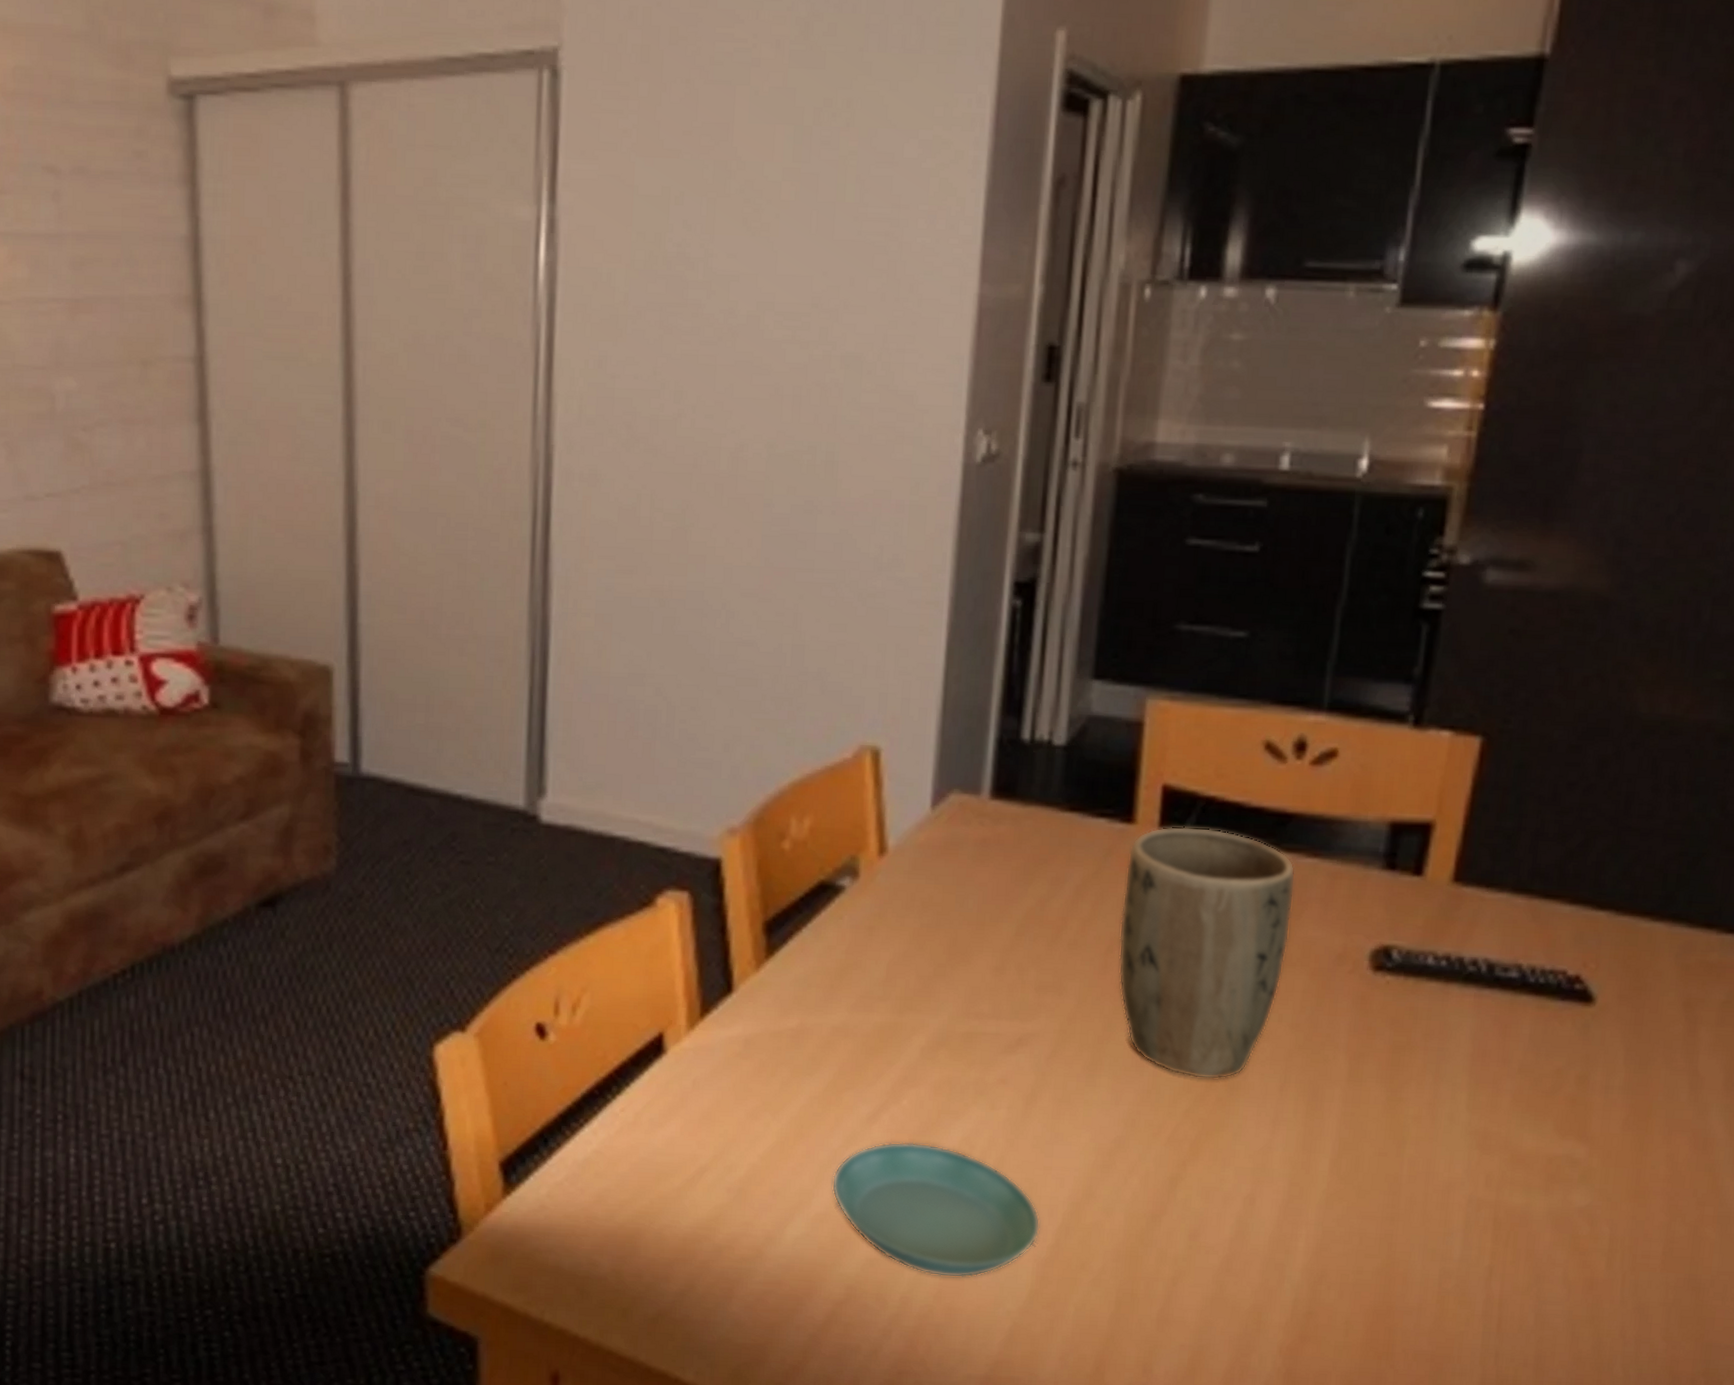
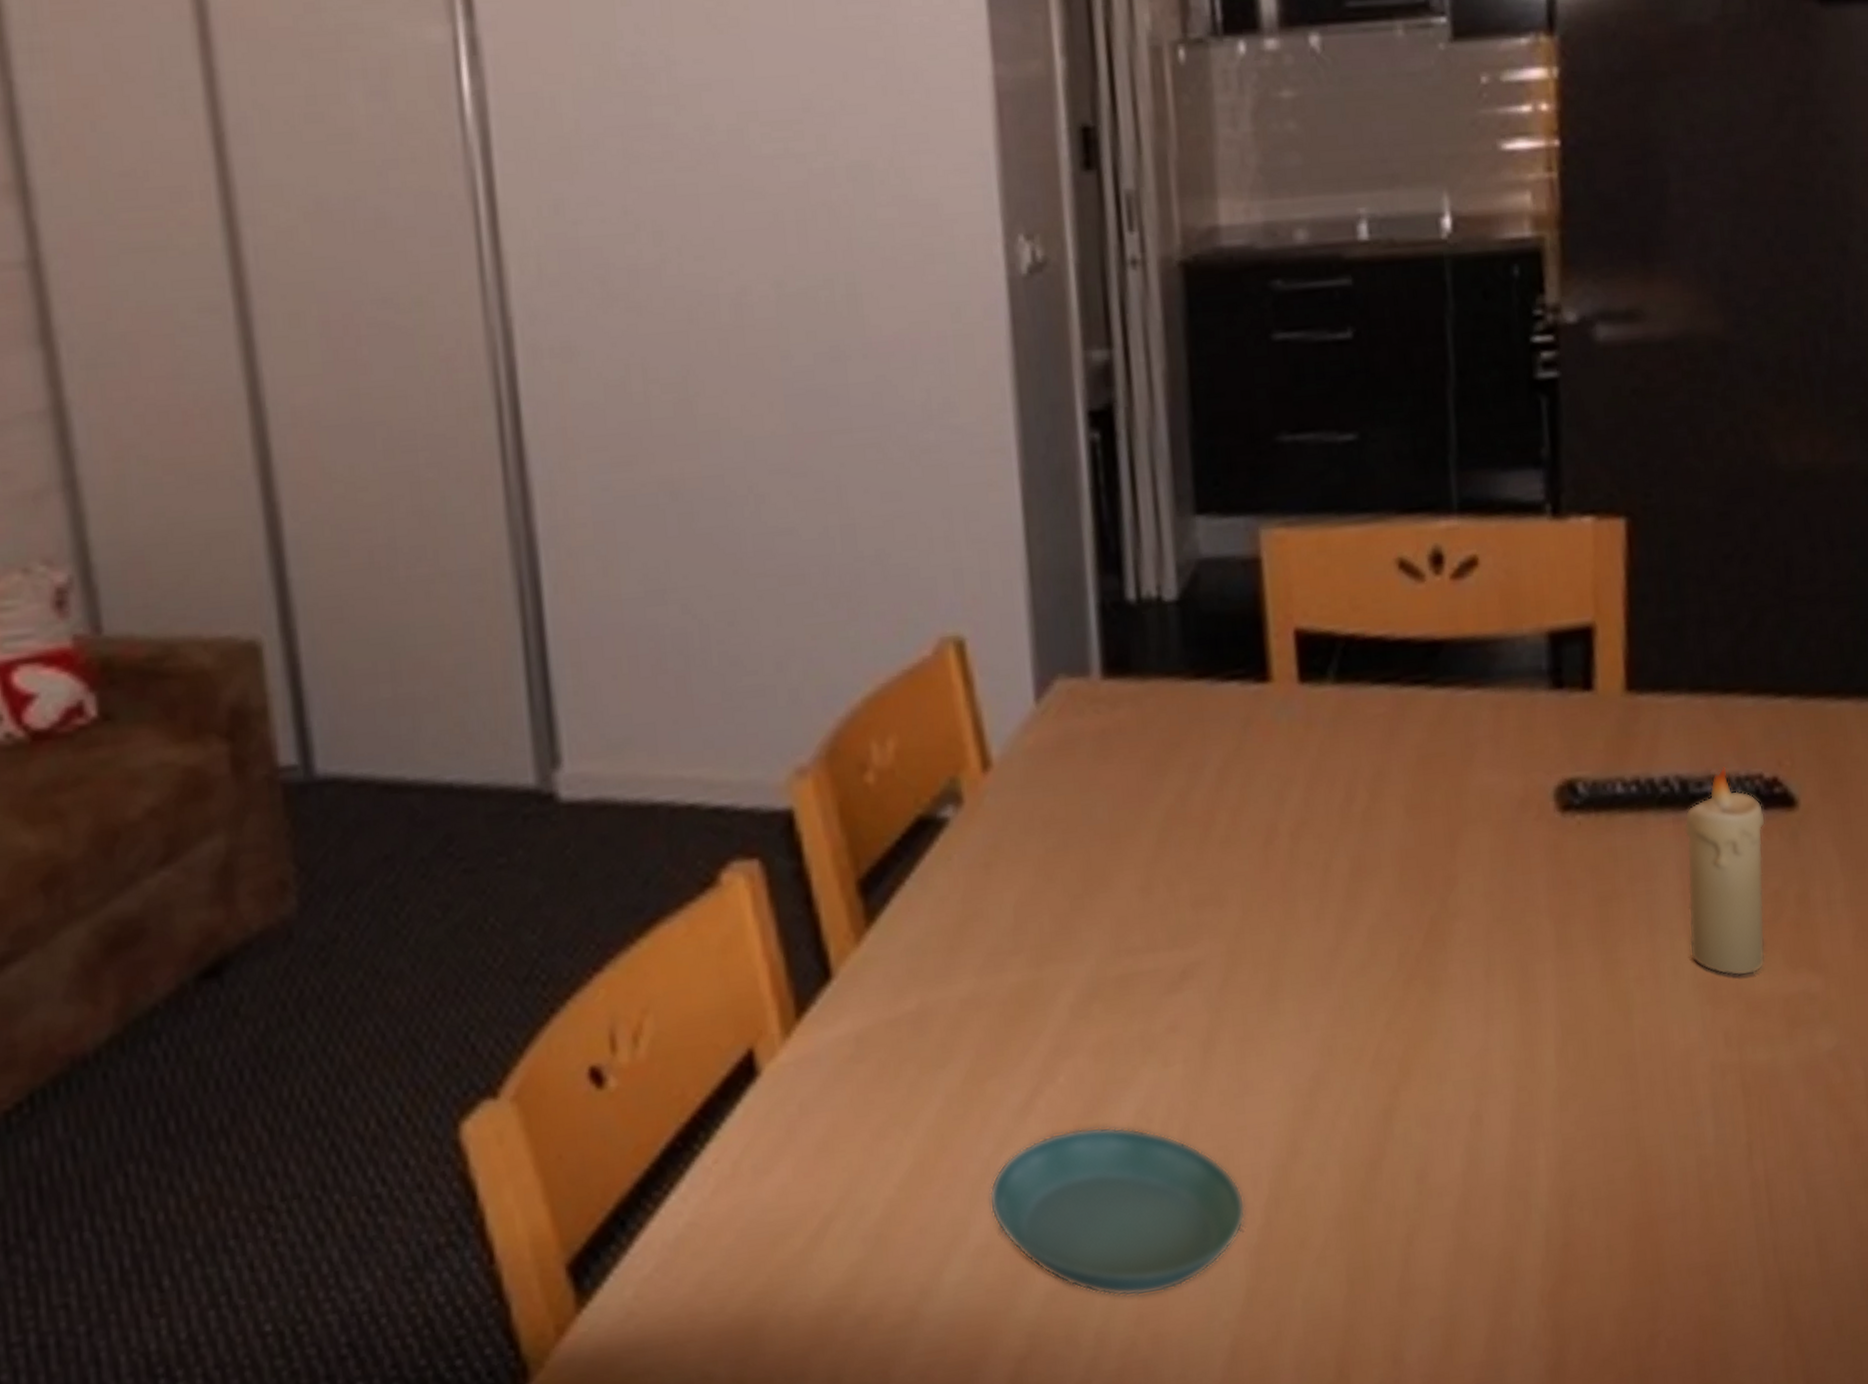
plant pot: present [1118,826,1296,1080] -> none [1270,672,1465,981]
candle: none [1468,959,1562,1133] -> present [1684,766,1766,976]

